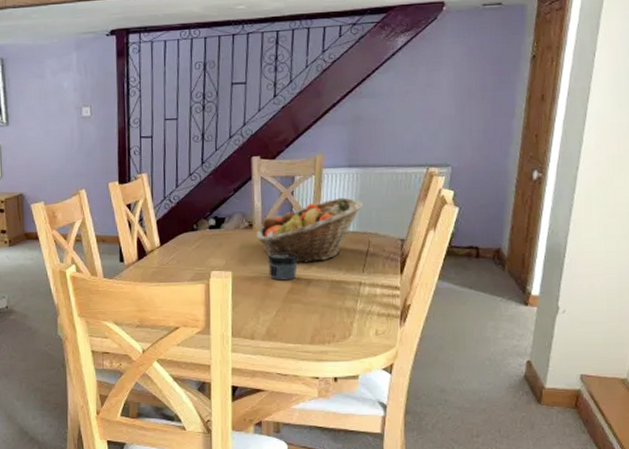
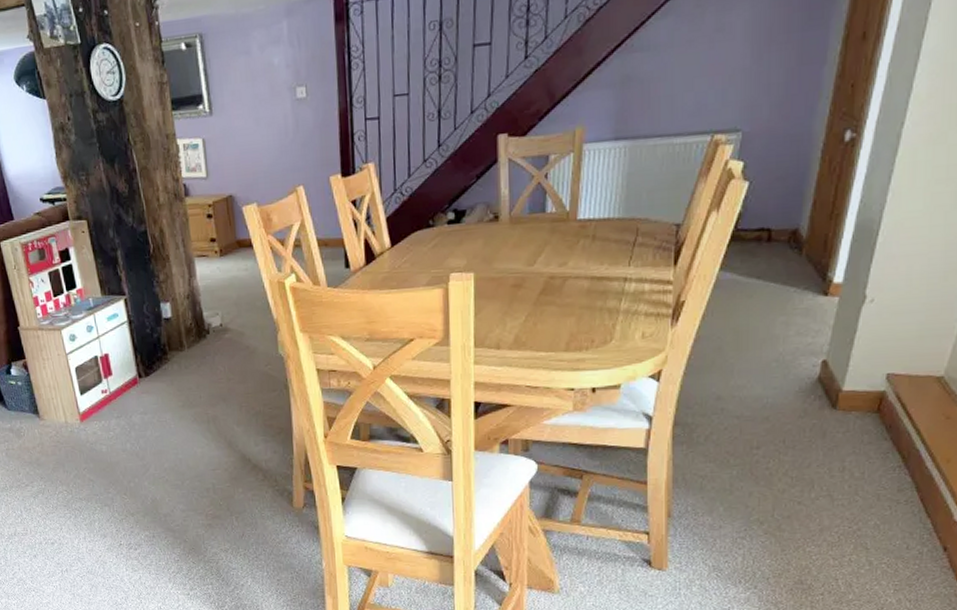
fruit basket: present [256,197,364,263] -> none [502,177,633,259]
jar: present [268,252,299,281] -> none [517,246,553,280]

